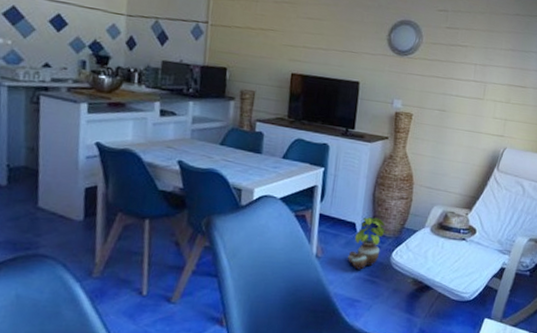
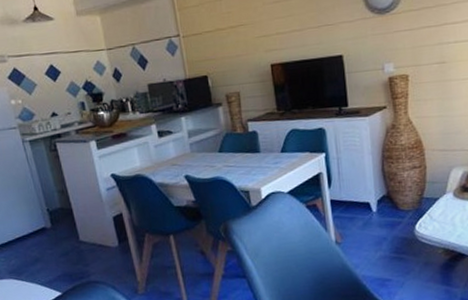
potted plant: present [348,217,385,270] -> none [369,193,403,249]

